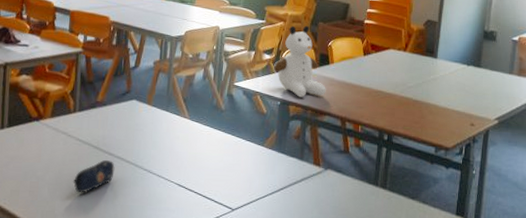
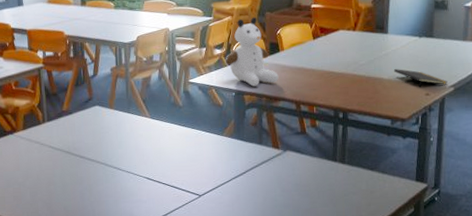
pencil case: present [72,160,115,193] -> none [51,163,87,194]
notepad: none [440,95,492,117] -> present [393,69,448,87]

